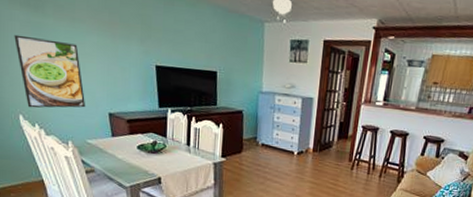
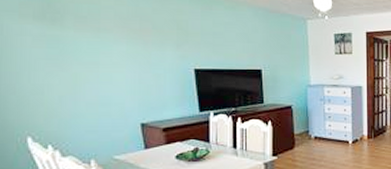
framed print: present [14,34,86,108] -> none [24,50,113,128]

